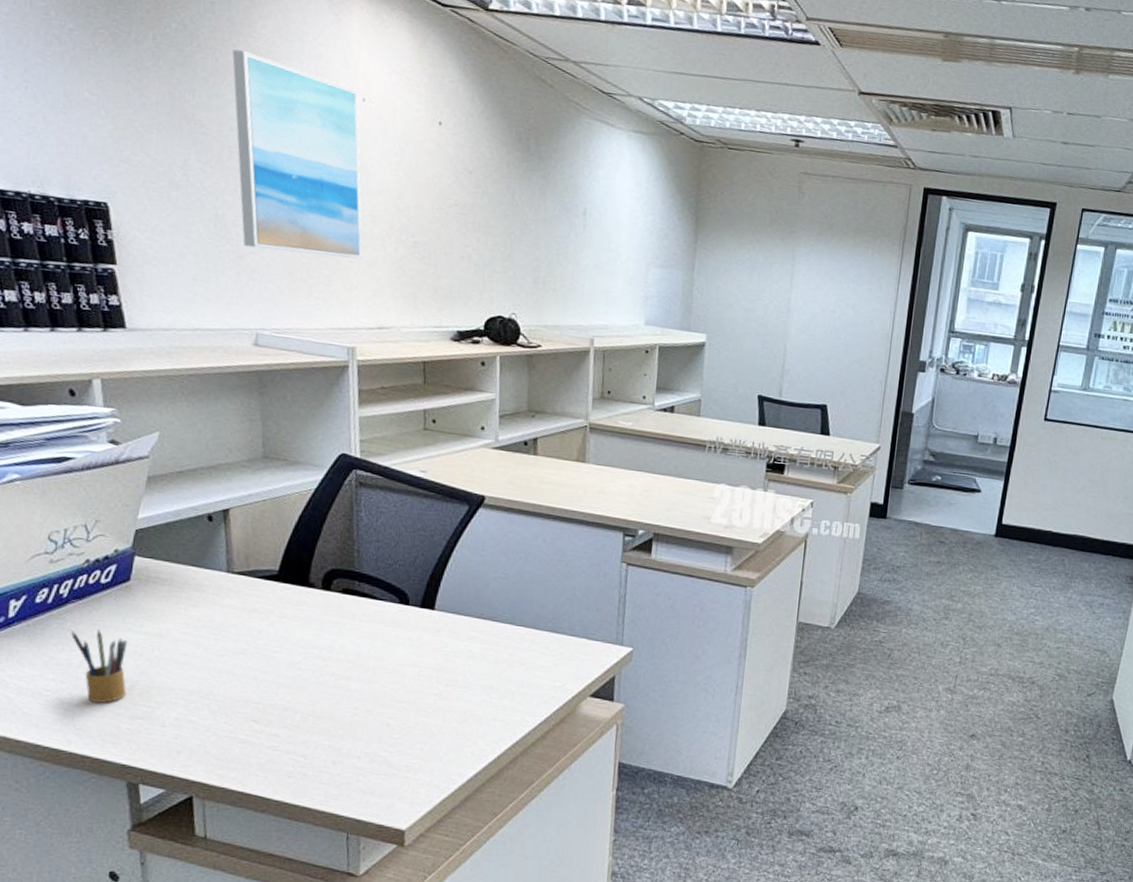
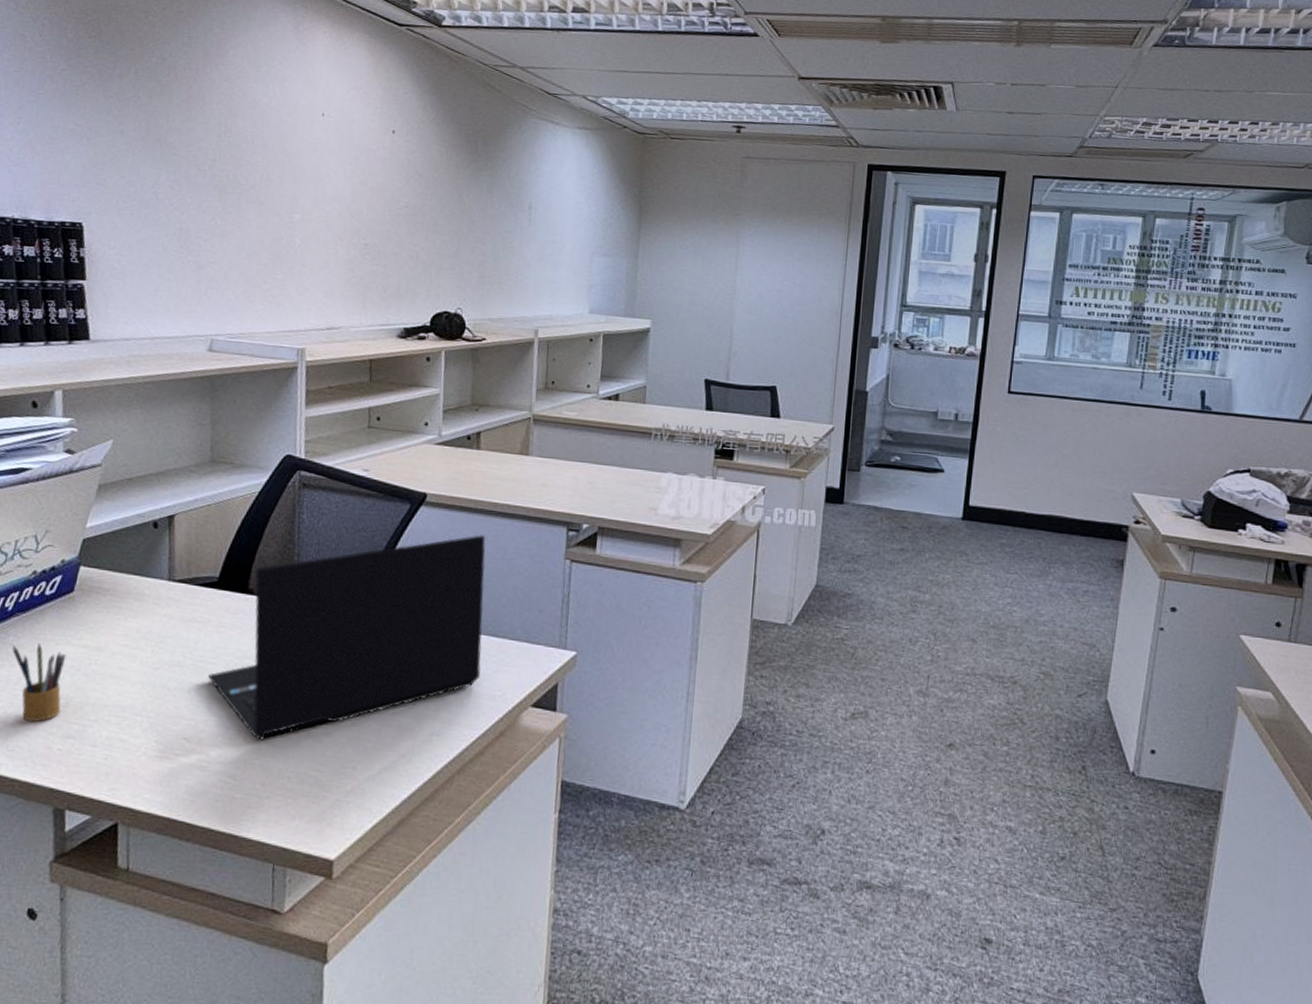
wall art: present [232,49,363,259] -> none [204,77,319,263]
laptop: none [273,537,544,723] -> present [208,534,486,740]

